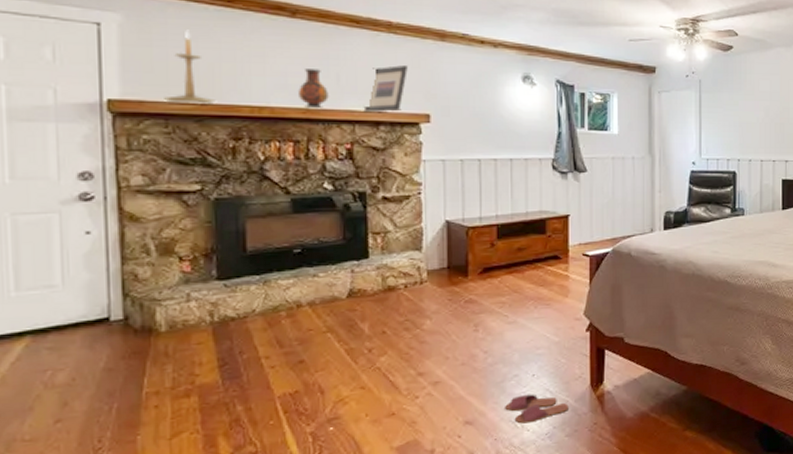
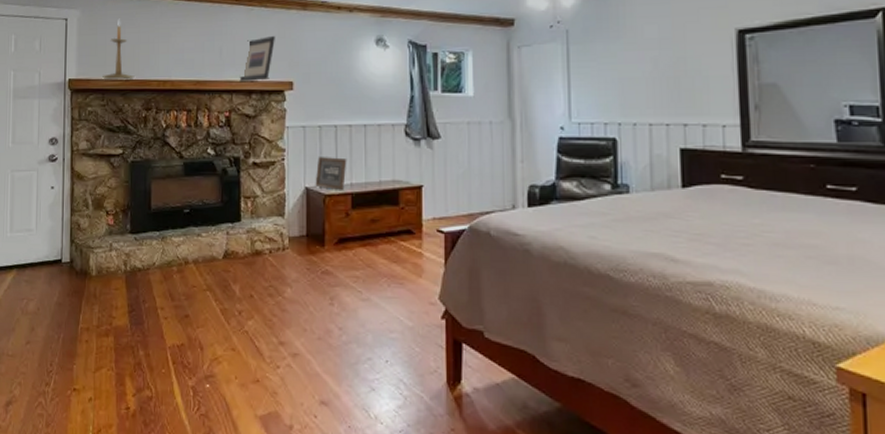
vase: present [299,69,329,109] -> none [192,44,213,81]
picture frame: none [456,190,492,222] -> present [315,157,347,190]
slippers: present [505,394,569,424] -> none [359,381,424,415]

